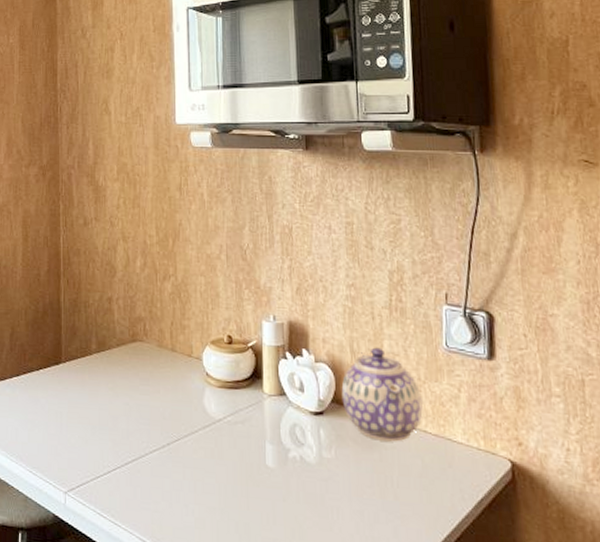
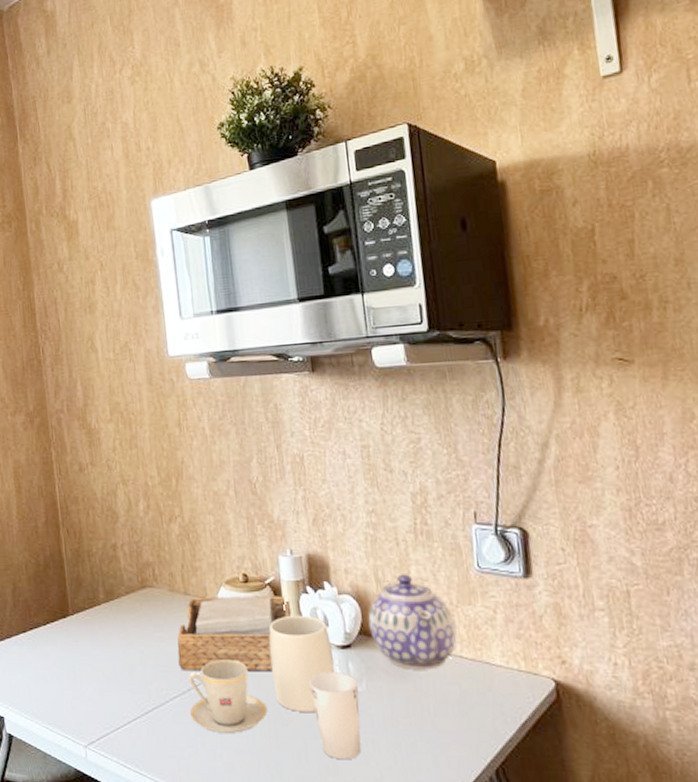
napkin holder: none [160,354,270,432] -> present [177,596,292,672]
teacup: none [166,417,241,491] -> present [188,660,268,734]
mug: none [246,379,306,475] -> present [268,615,334,712]
cup: none [282,436,328,525] -> present [309,672,362,760]

